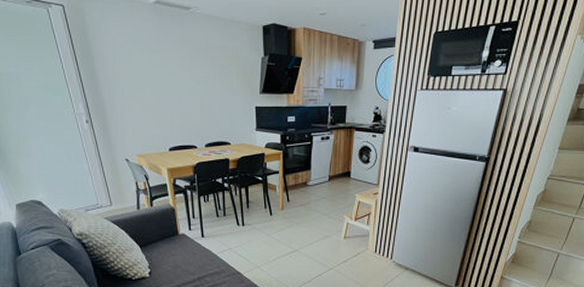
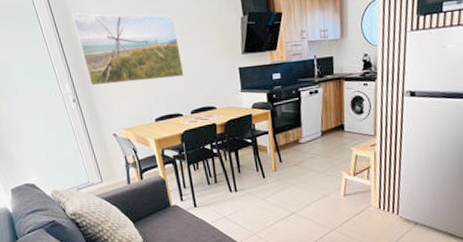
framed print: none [89,32,201,109] -> present [71,13,184,86]

